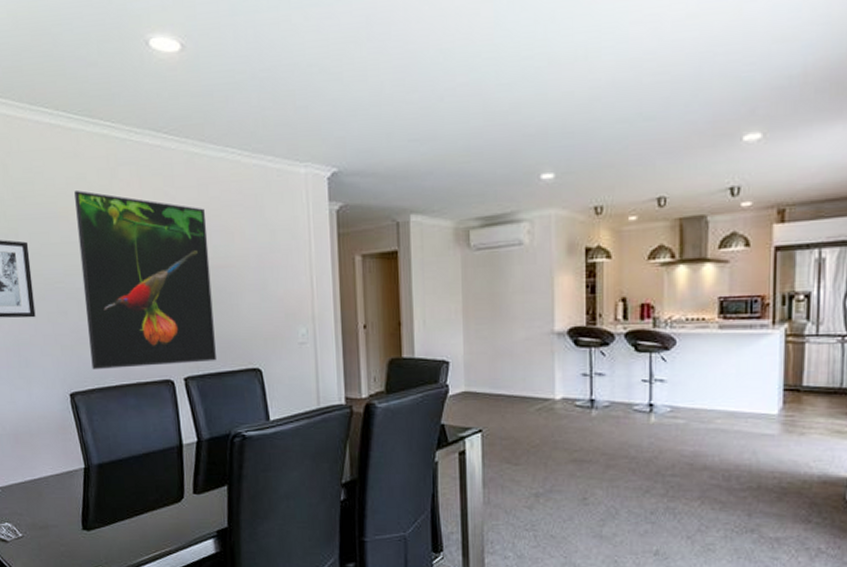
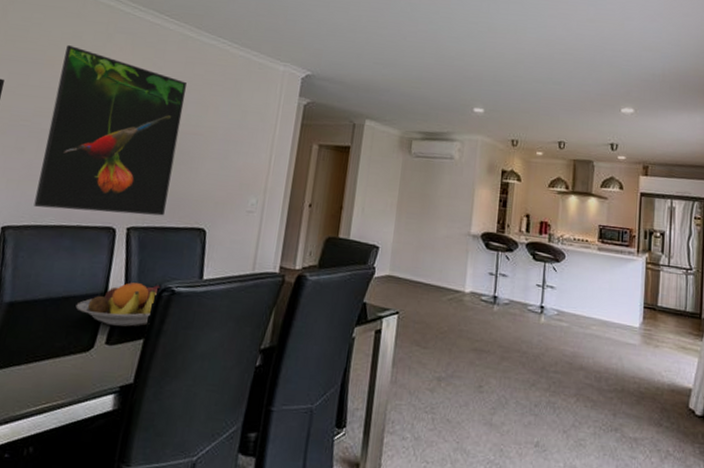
fruit bowl: none [157,432,231,475] -> present [76,282,161,327]

